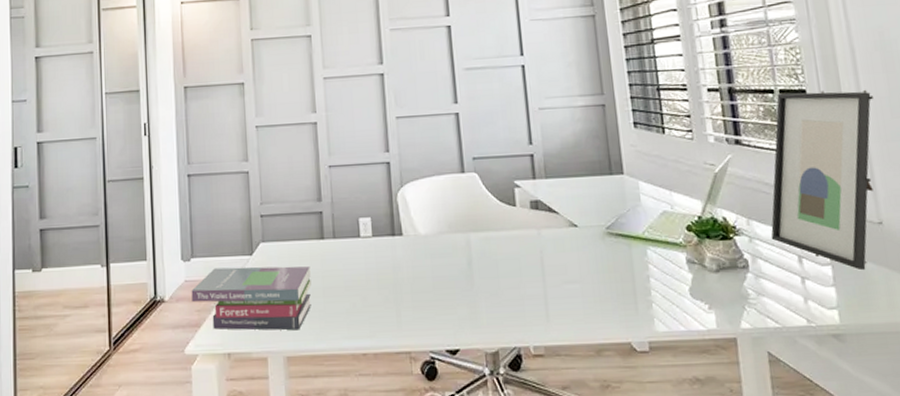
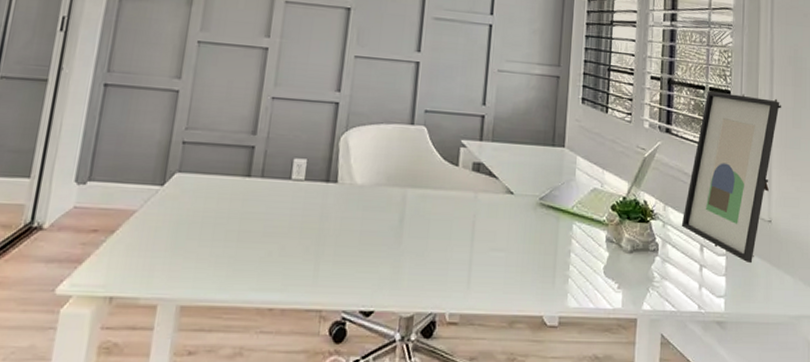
books: present [191,266,311,331] -> none [77,196,229,277]

